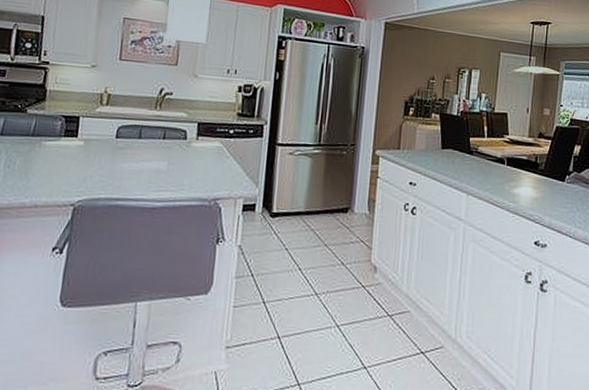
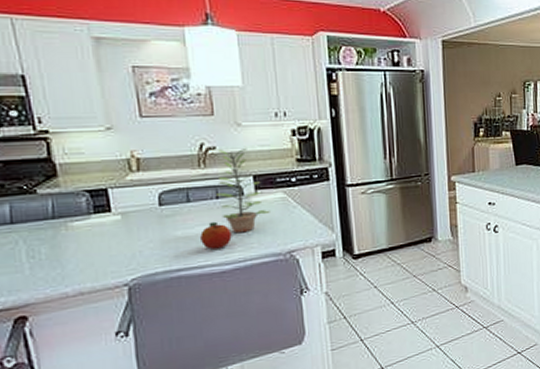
fruit: none [141,159,169,186] -> present [200,221,232,250]
plant: none [164,96,206,174] -> present [216,147,270,234]

